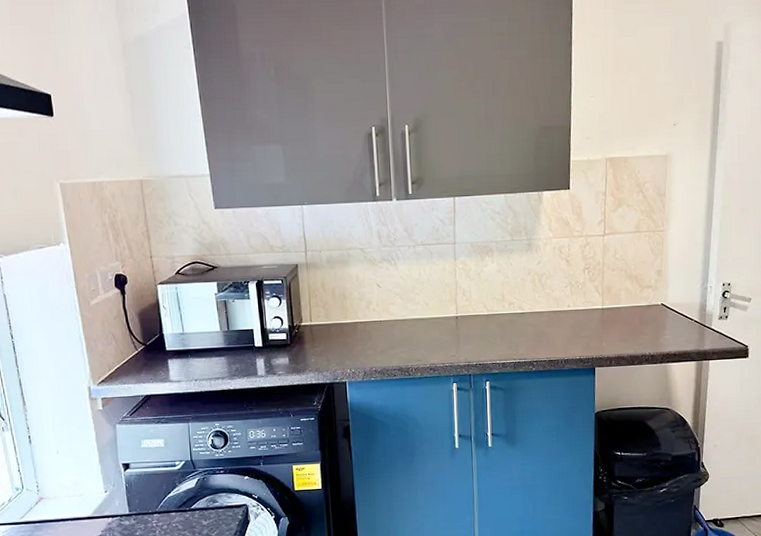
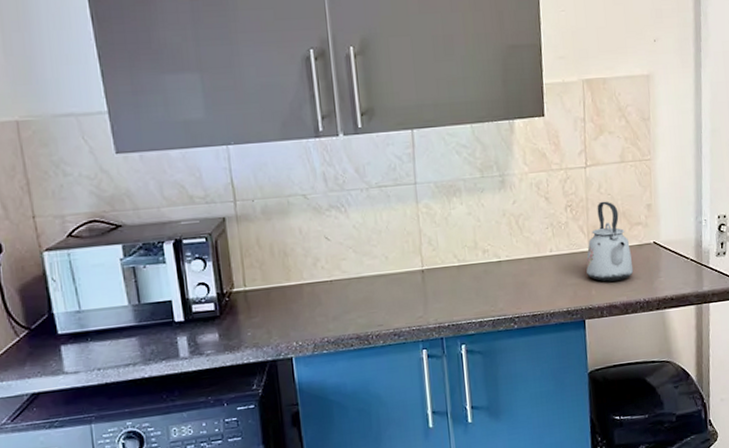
kettle: none [599,265,642,336] -> present [586,201,634,282]

